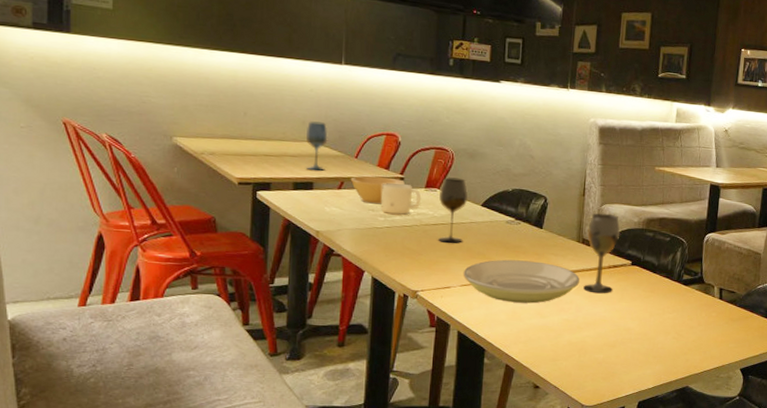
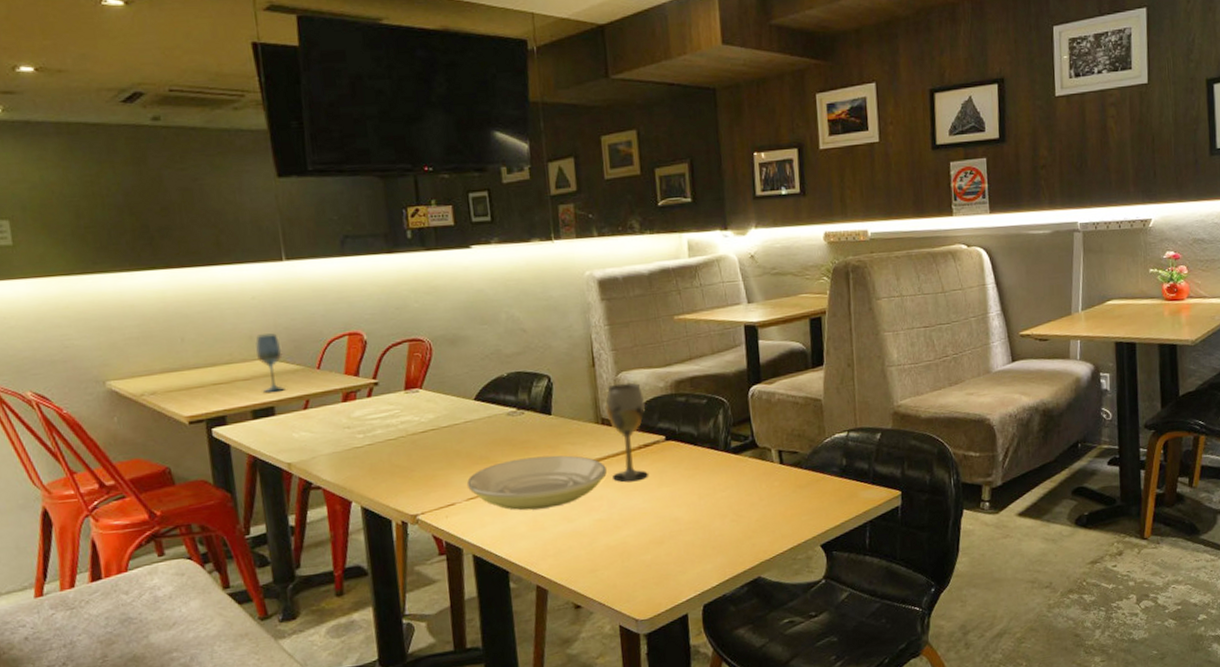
cup: present [350,176,405,204] -> none [316,385,380,420]
mug: present [381,183,422,215] -> none [353,389,404,429]
wine glass: present [438,177,469,244] -> none [421,371,459,452]

